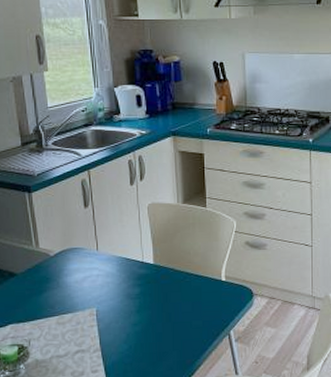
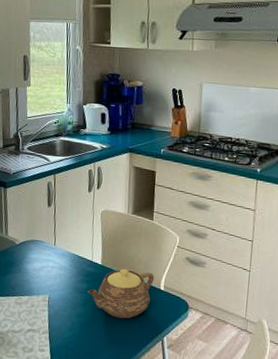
teapot: none [141,264,214,319] -> present [87,268,154,319]

